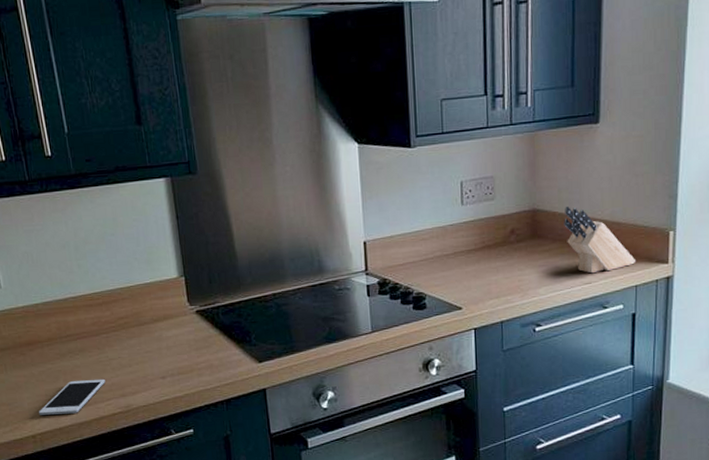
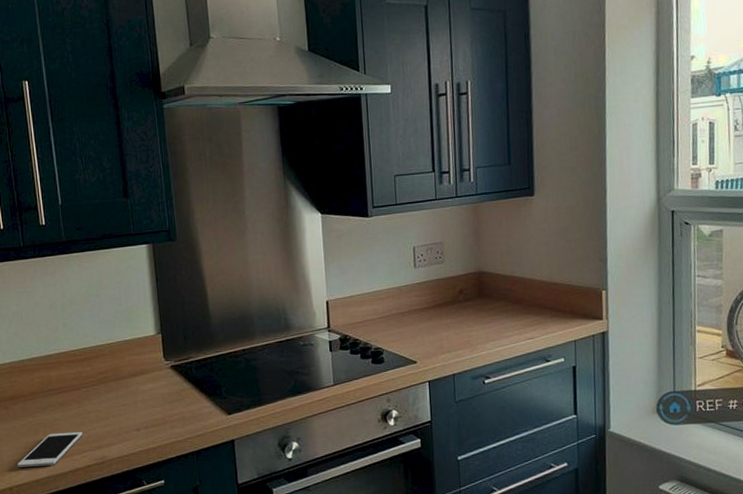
knife block: present [564,206,636,274] -> none [507,268,574,330]

